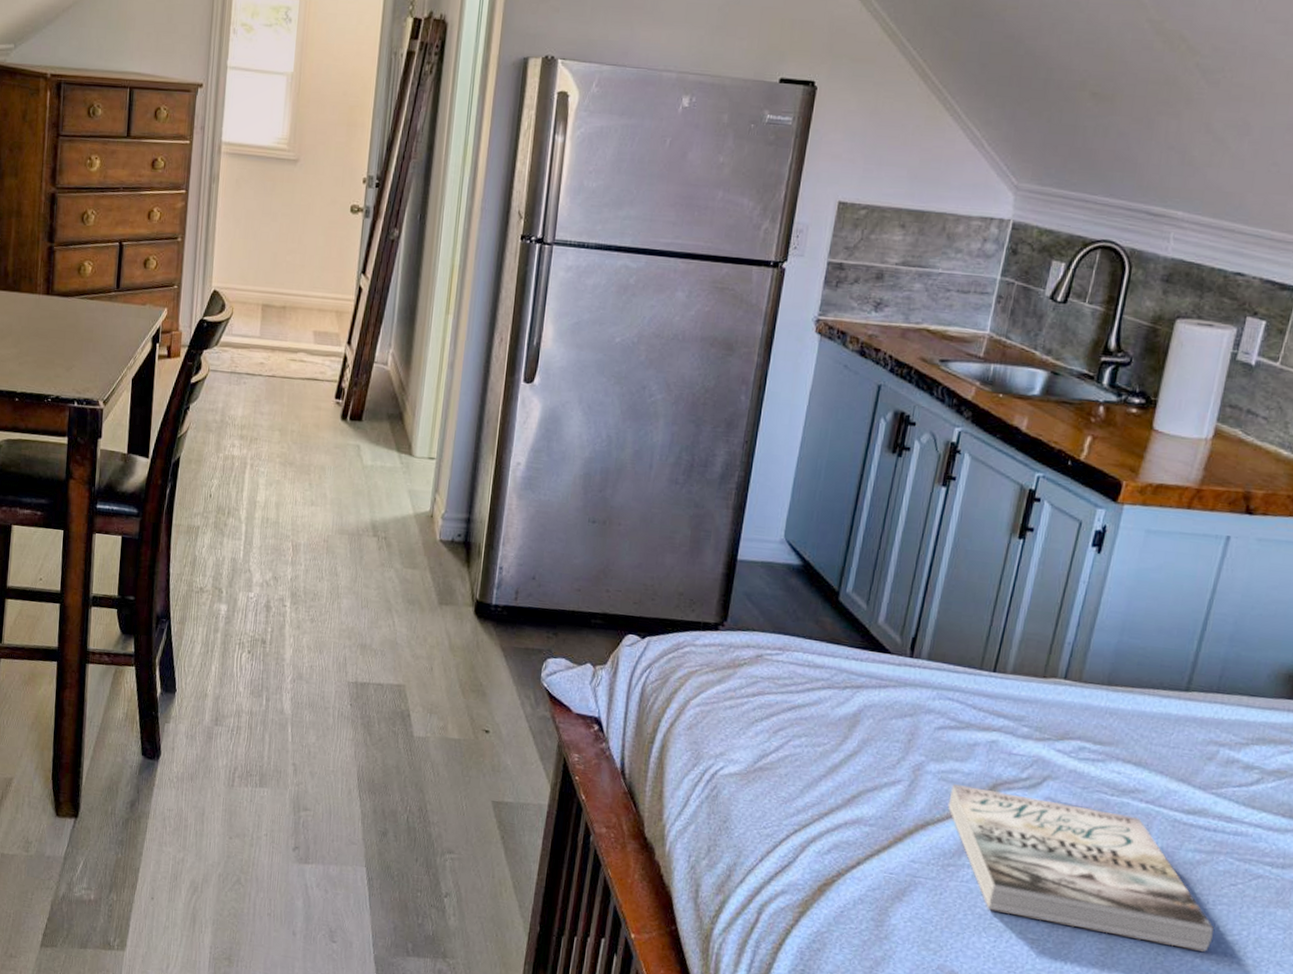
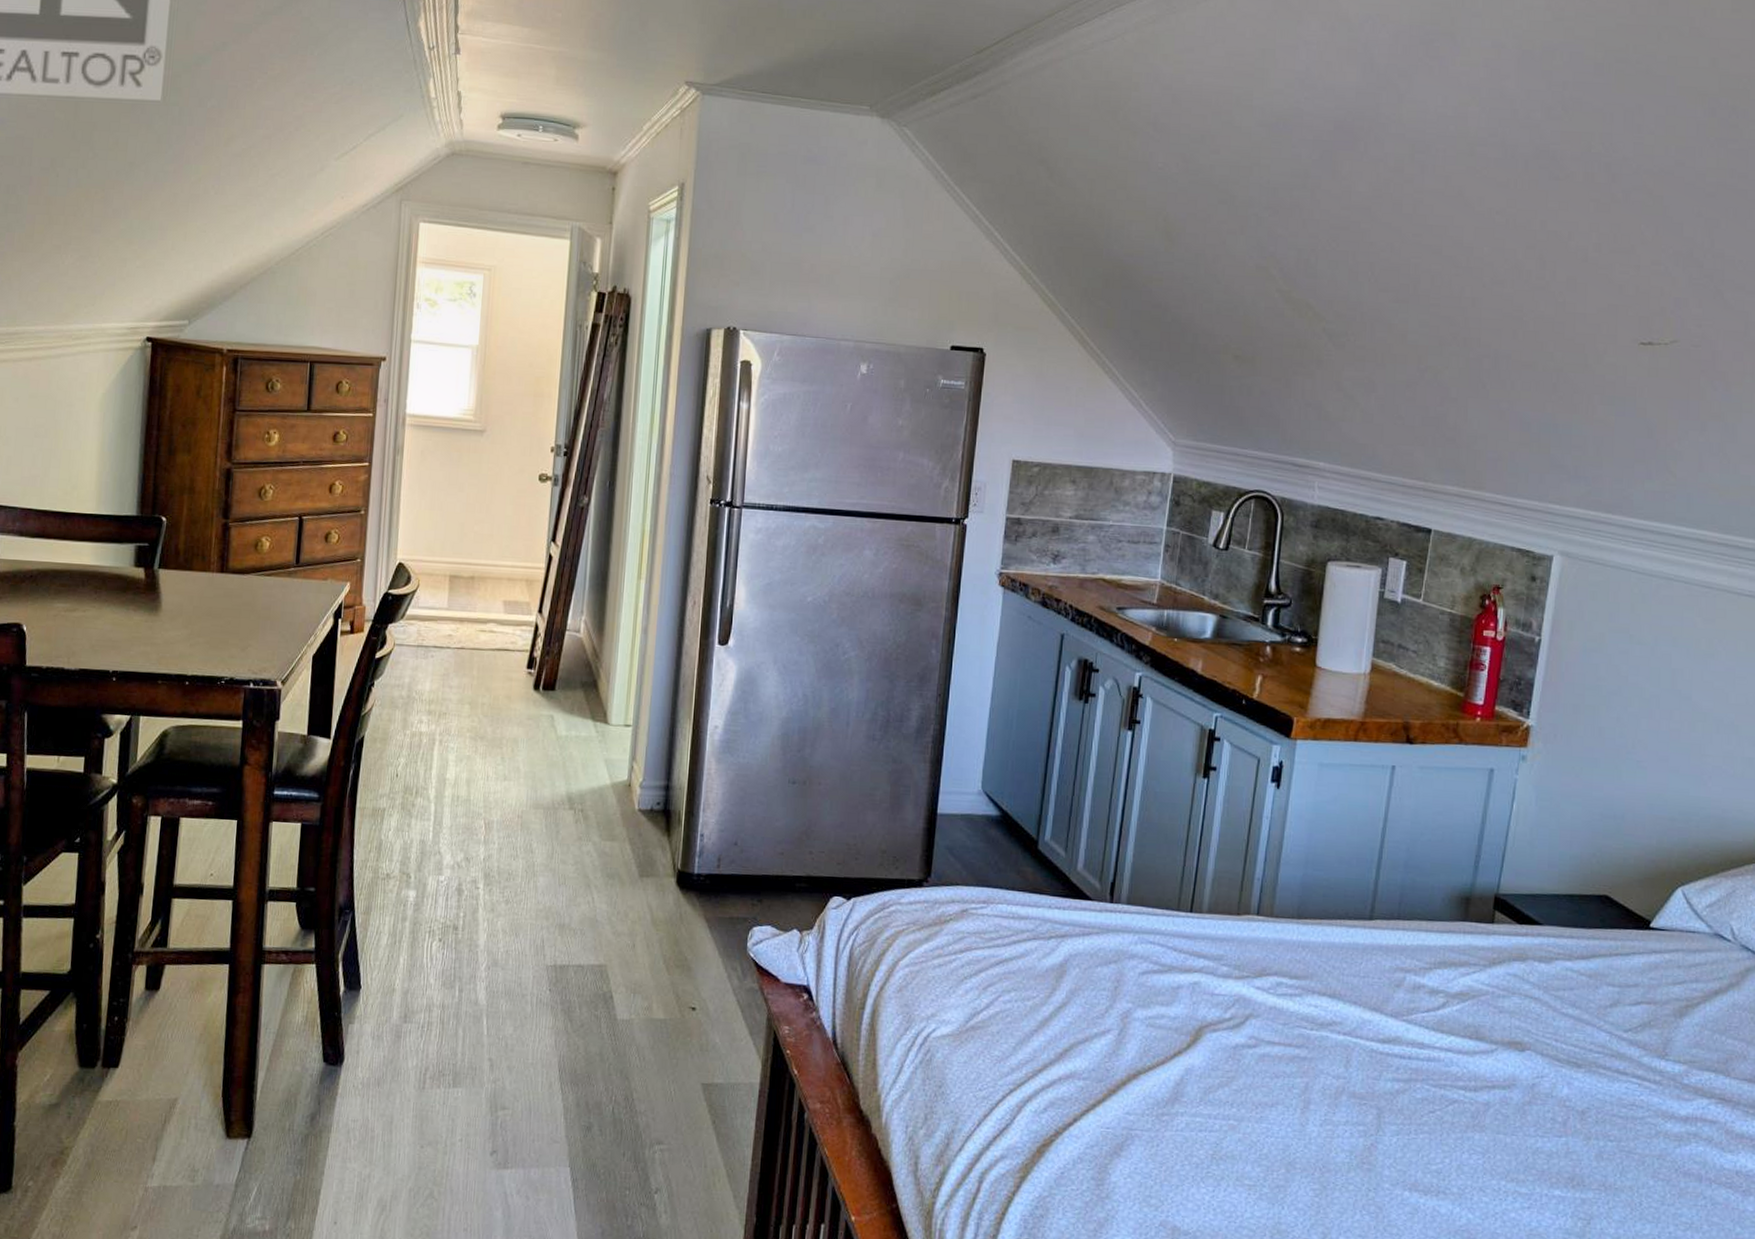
book: present [947,784,1214,952] -> none [1157,1030,1418,1183]

